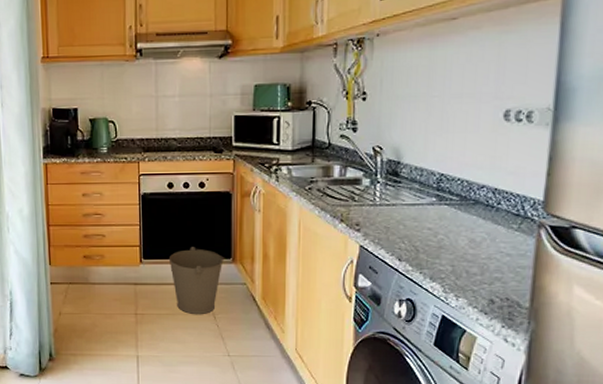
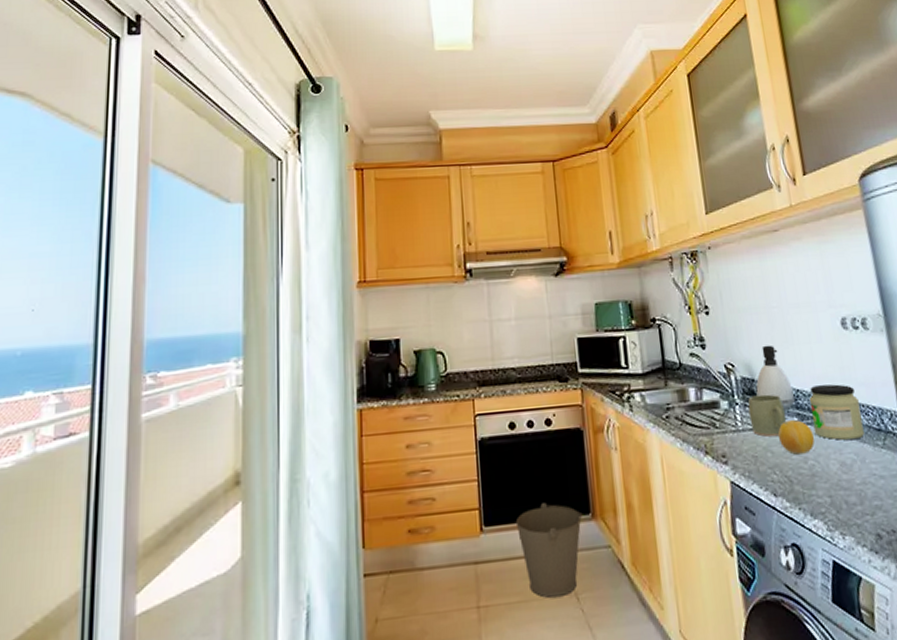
mug: none [388,176,426,213] -> present [747,394,787,437]
soap dispenser: none [400,132,437,191] -> present [755,345,795,410]
fruit: none [414,200,449,229] -> present [778,420,815,455]
jar: none [450,171,503,222] -> present [809,384,865,440]

